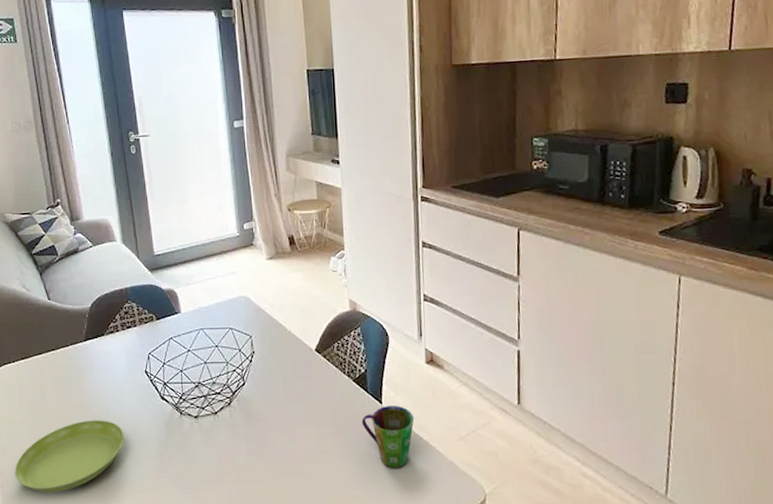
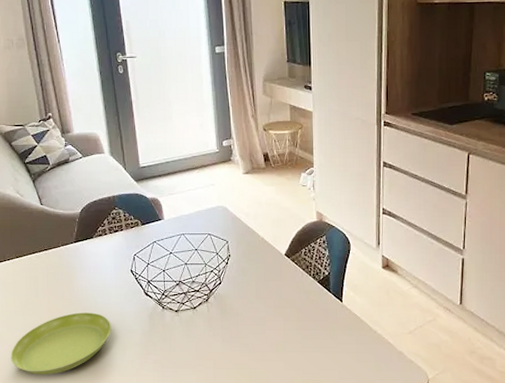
cup: present [361,406,415,468] -> none [324,304,370,357]

